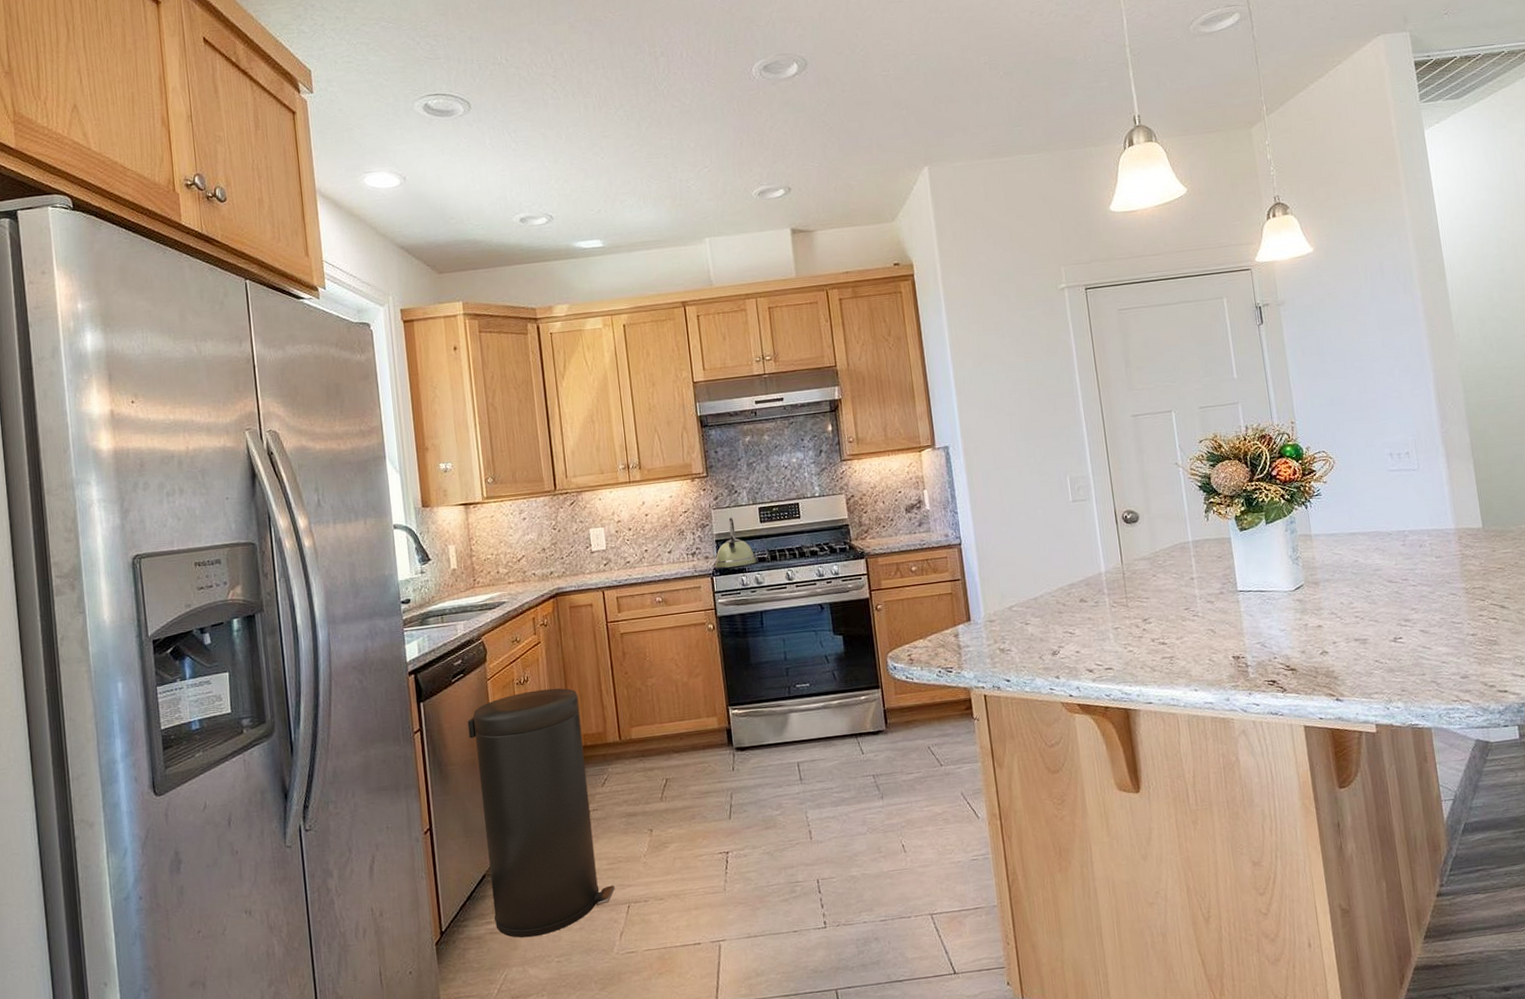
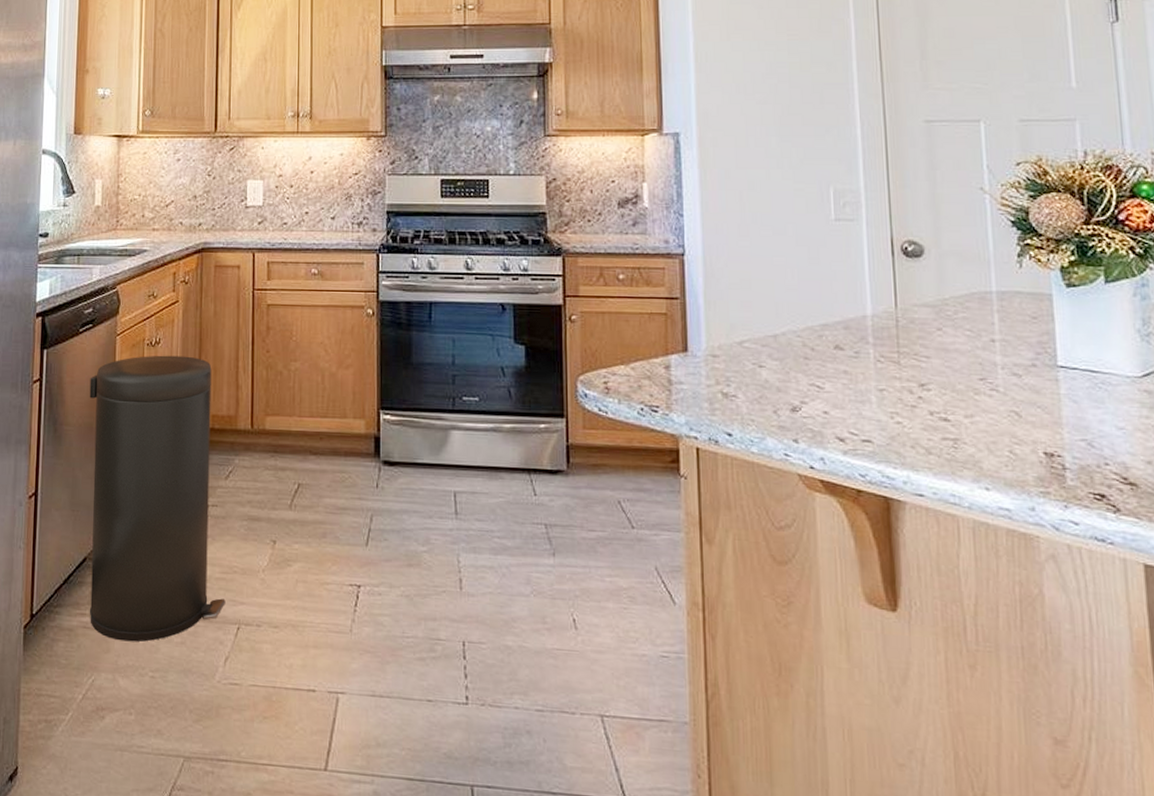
kettle: present [714,517,758,569] -> none [382,186,433,246]

